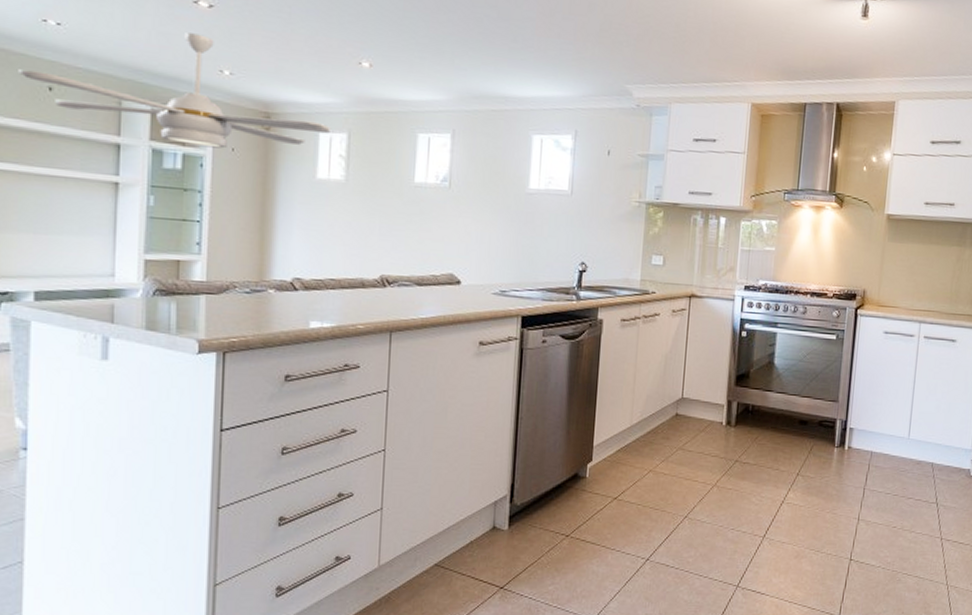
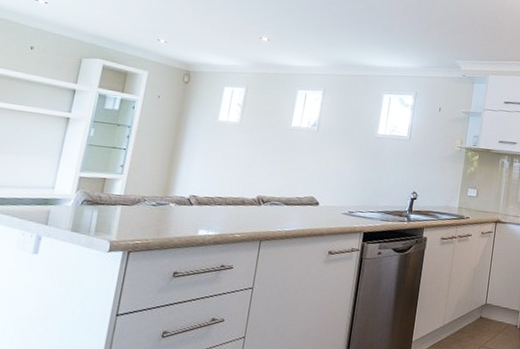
ceiling fan: present [18,33,332,149] -> none [11,12,235,96]

